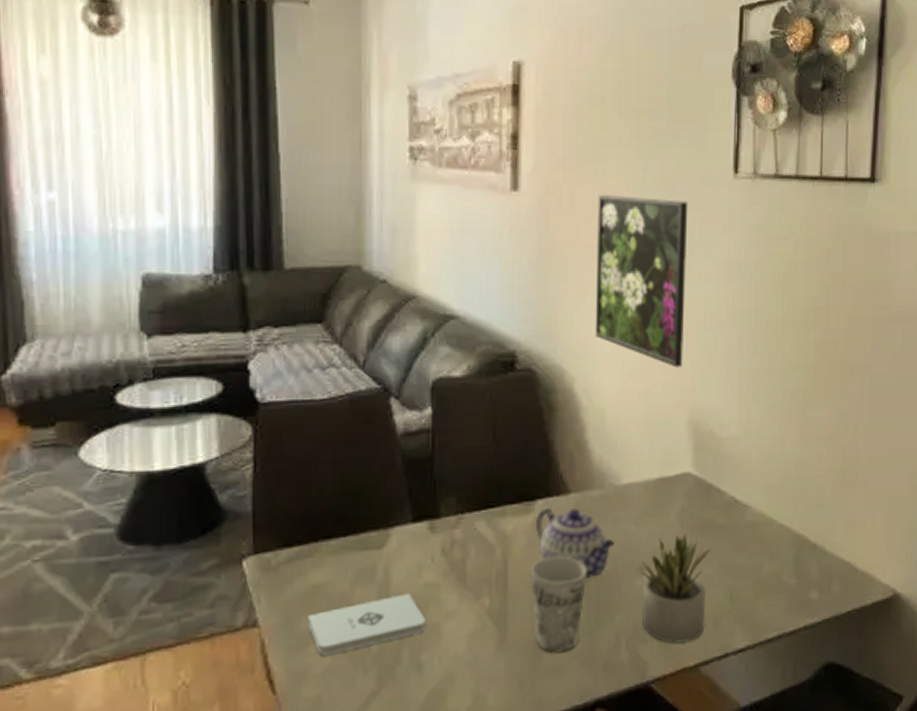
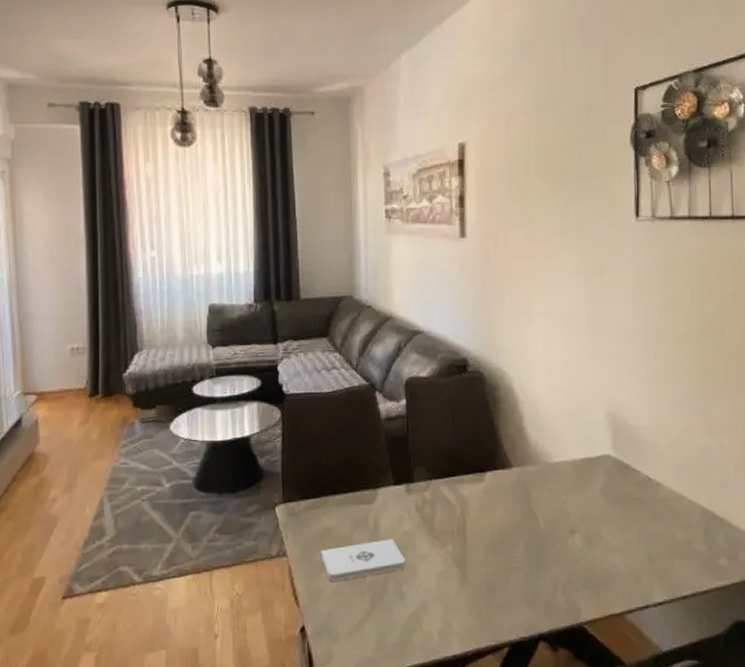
cup: present [530,555,587,653] -> none [483,516,529,594]
teapot: present [536,507,615,579] -> none [487,478,550,536]
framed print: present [595,195,688,368] -> none [526,238,600,371]
succulent plant: present [640,534,711,643] -> none [572,504,630,593]

